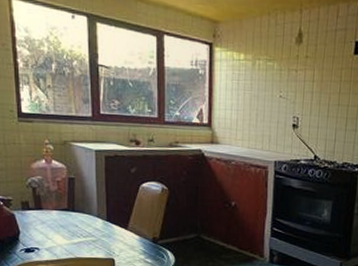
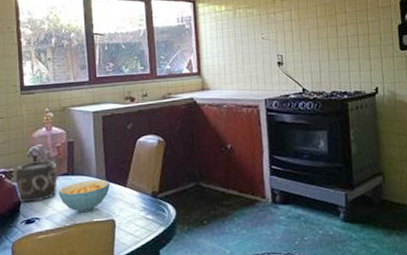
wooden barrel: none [13,192,59,233] -> present [15,159,59,203]
cereal bowl: none [58,218,111,249] -> present [58,179,110,213]

